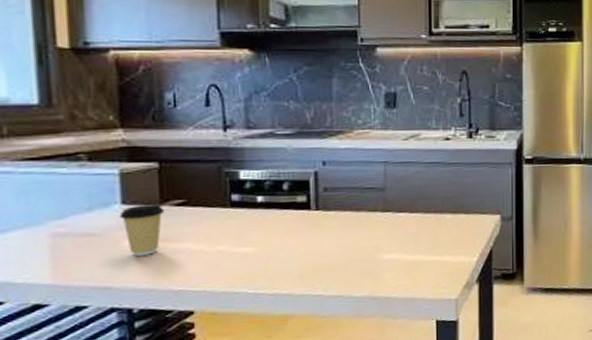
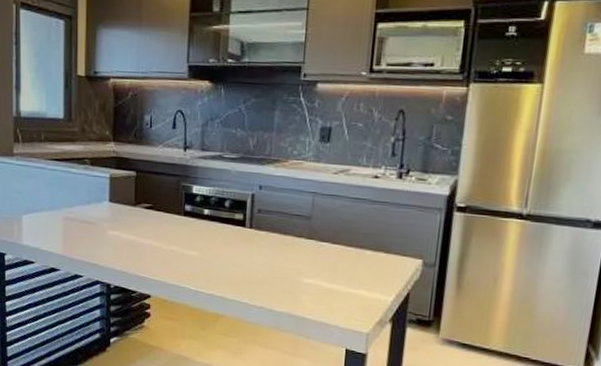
coffee cup: present [119,203,165,256] -> none [107,204,138,245]

